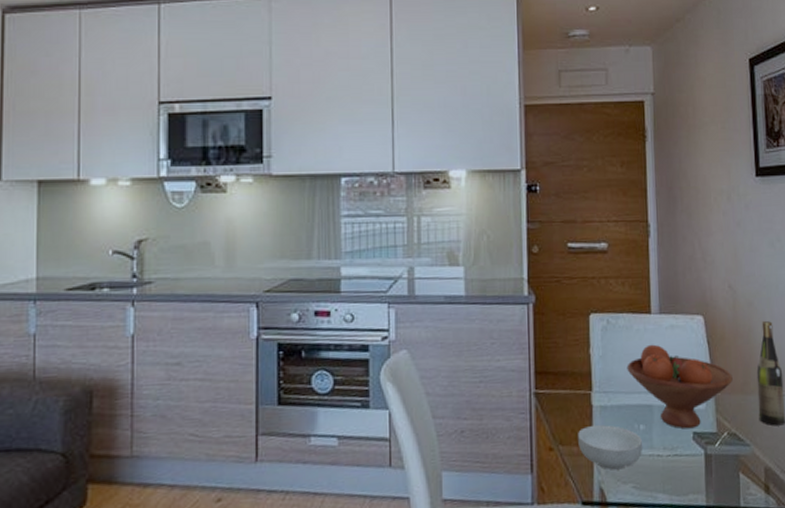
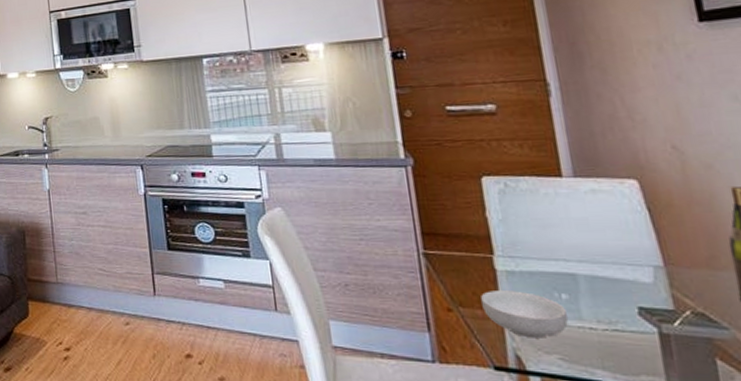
fruit bowl: present [627,344,733,429] -> none [536,209,692,303]

